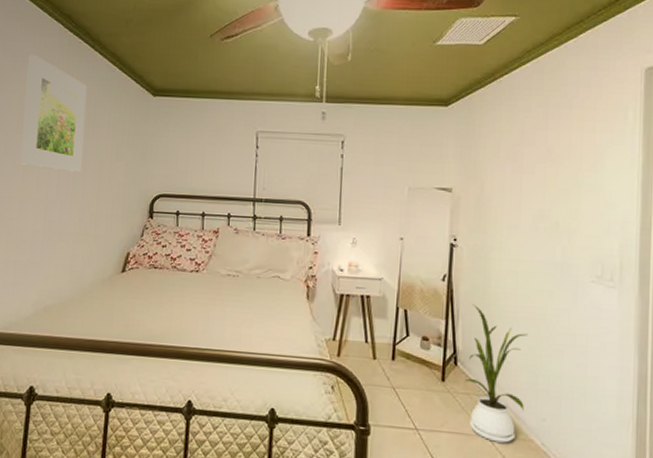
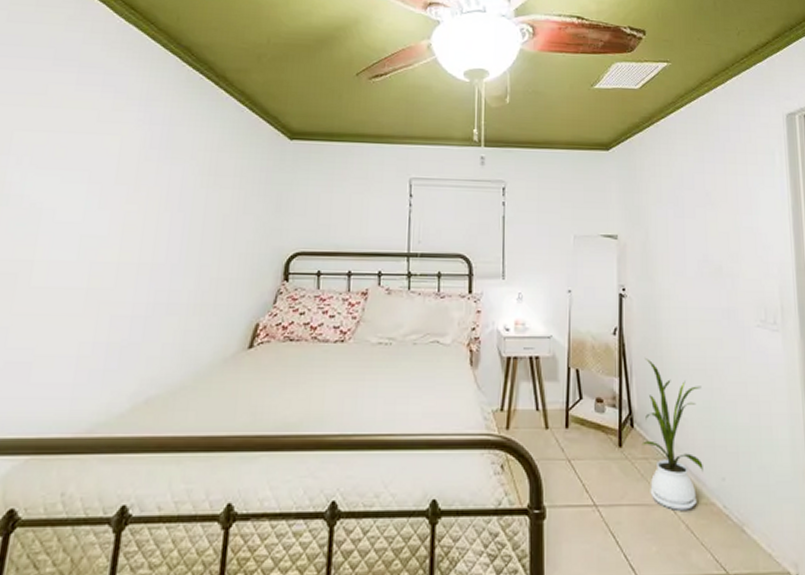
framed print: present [21,54,87,172] -> none [119,90,208,229]

